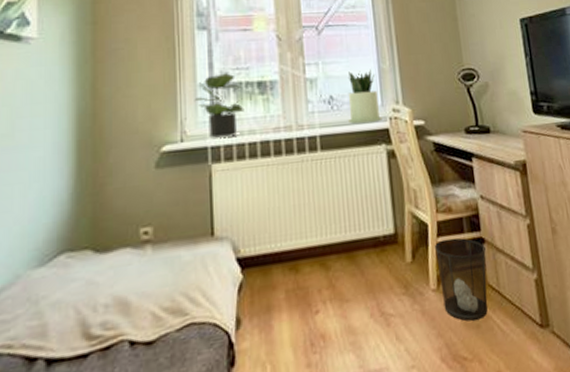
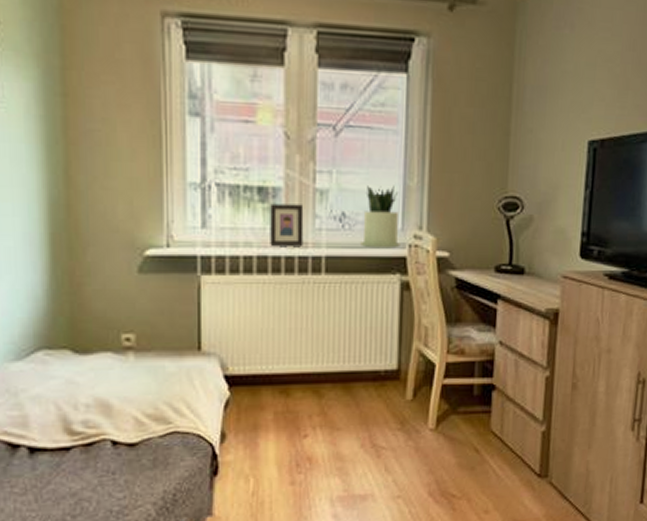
potted plant: present [194,73,245,138] -> none [183,172,241,247]
picture frame: none [269,93,300,133] -> present [270,203,304,248]
waste bin: present [435,238,488,321] -> none [439,381,495,463]

